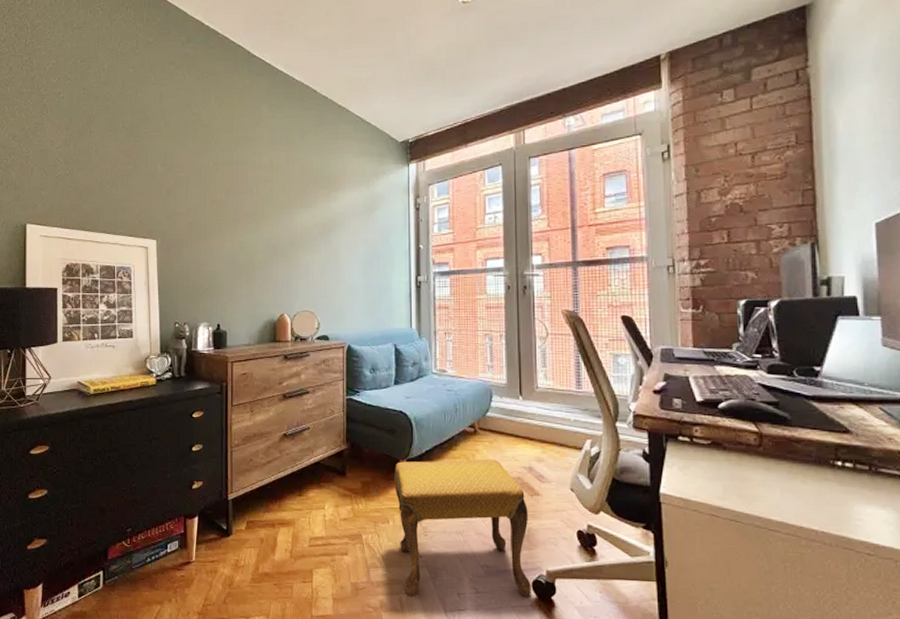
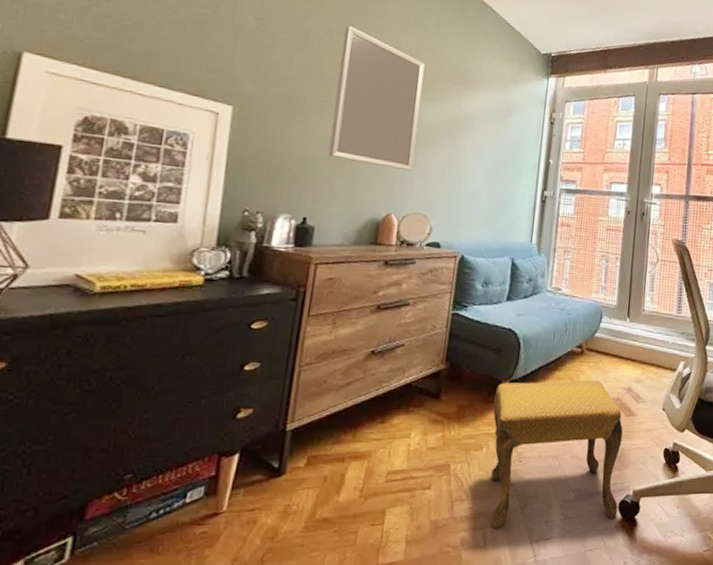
home mirror: none [227,155,296,273] -> present [328,26,425,170]

